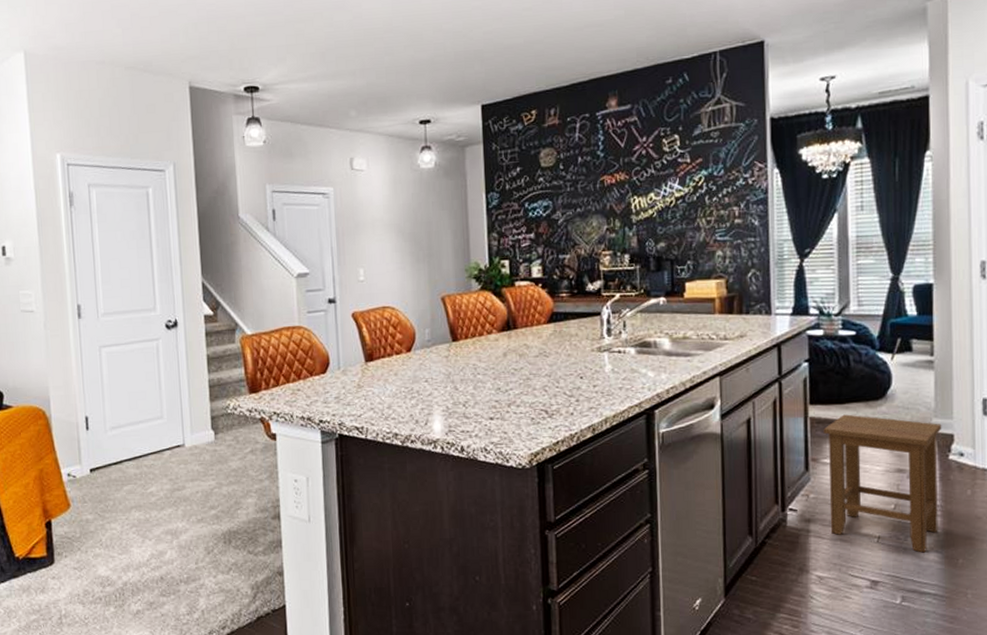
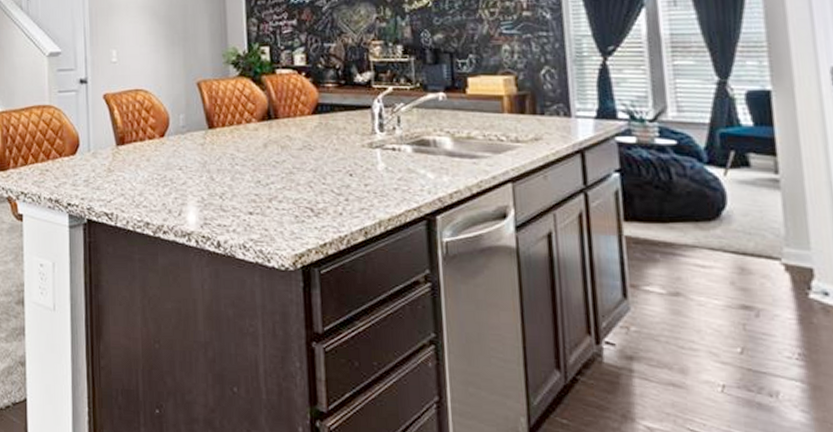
stool: present [823,414,942,553] -> none [643,235,803,411]

